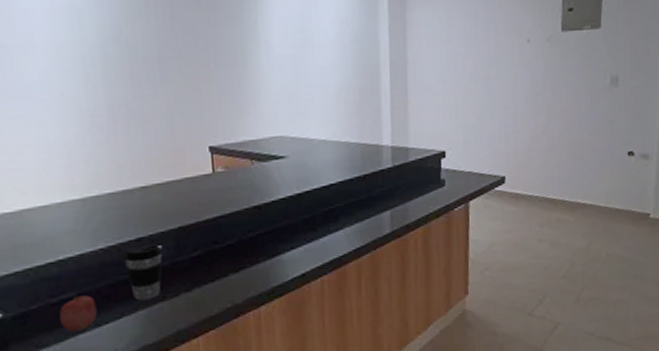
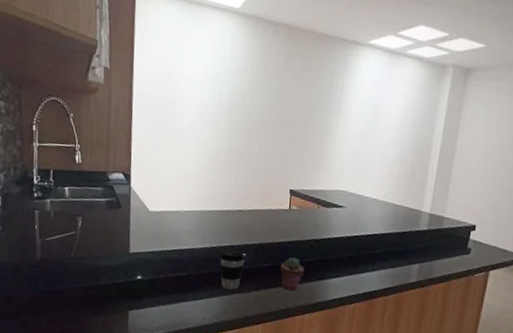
apple: present [59,295,97,332] -> none [173,275,197,300]
potted succulent: none [214,235,249,282] -> present [280,257,305,291]

